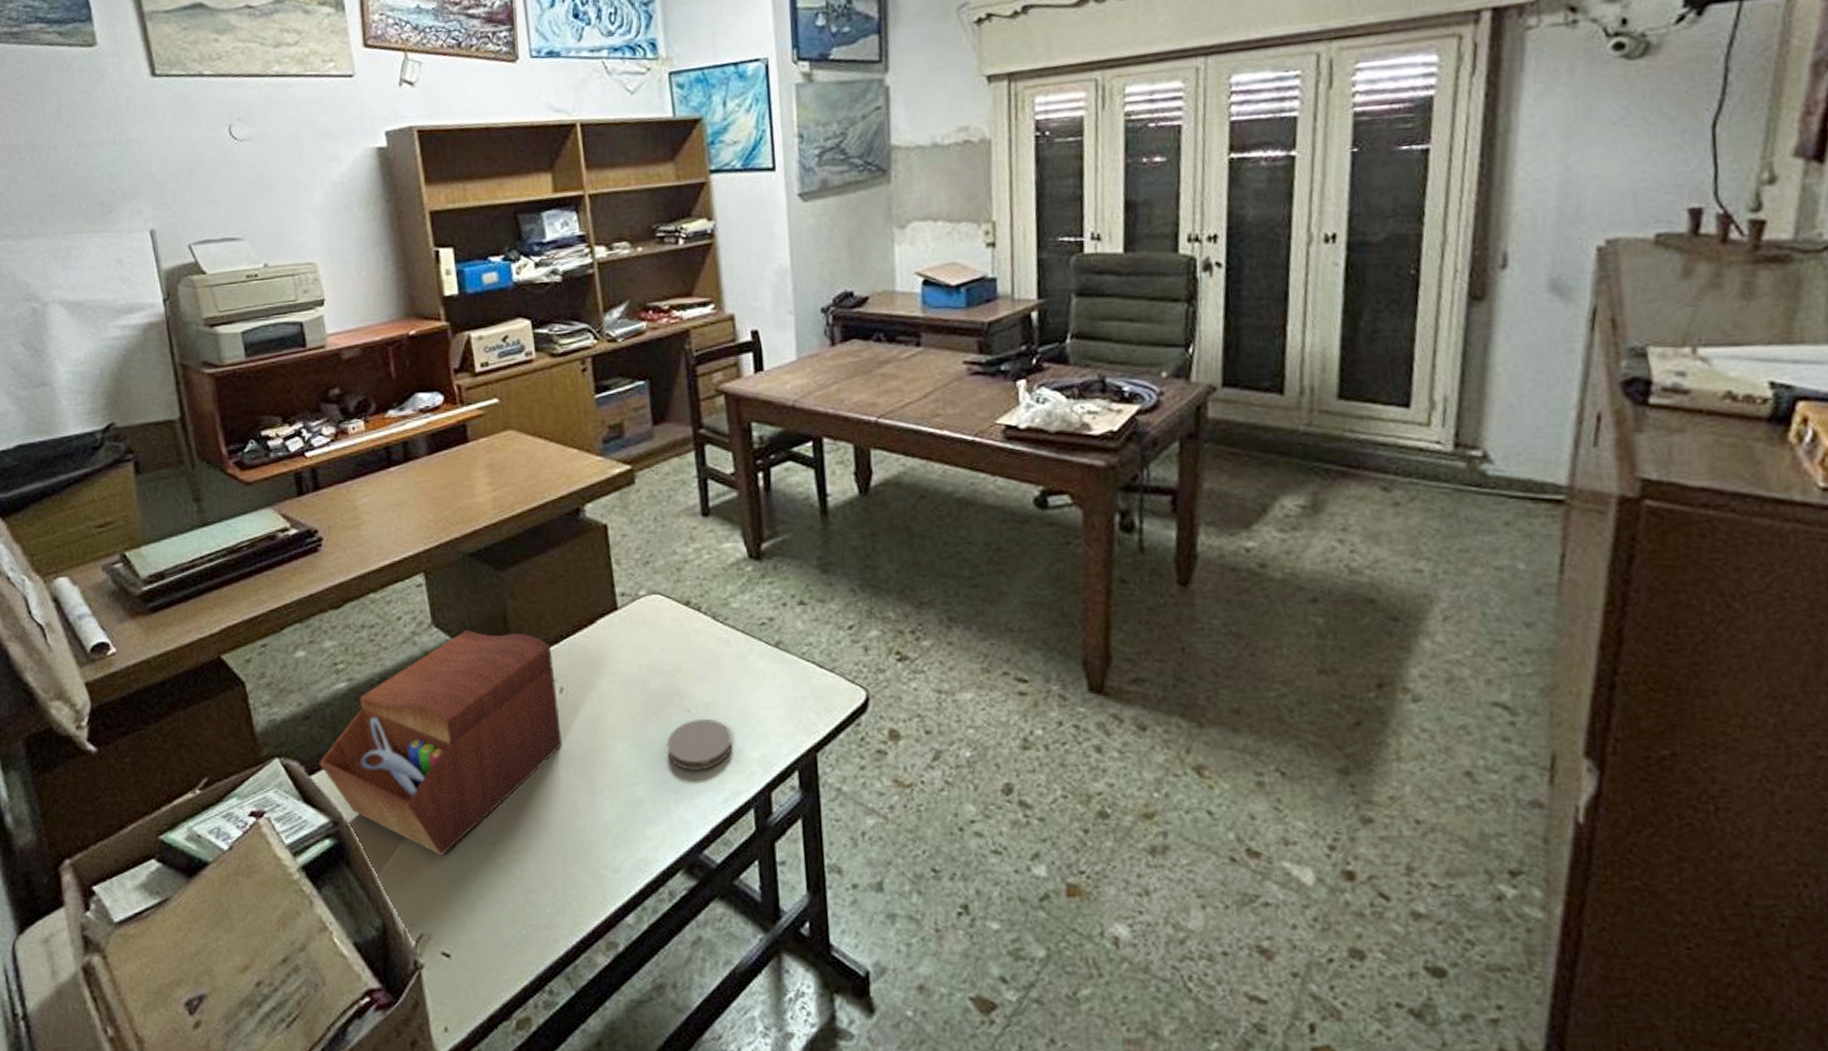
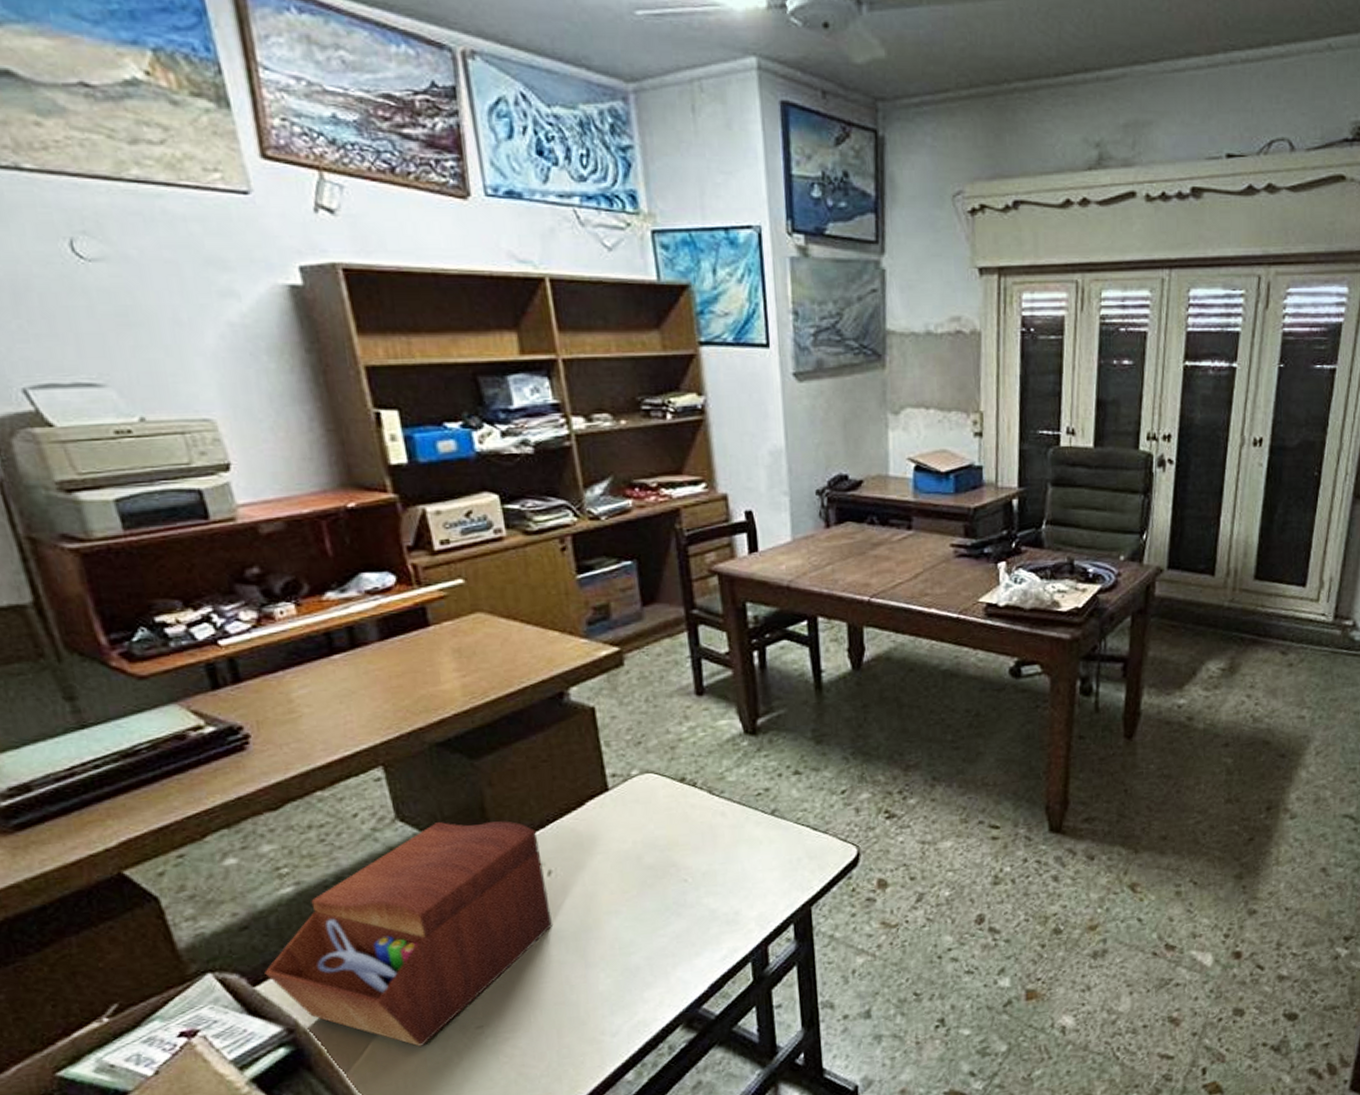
coaster: present [666,718,732,771] -> none [663,886,730,935]

